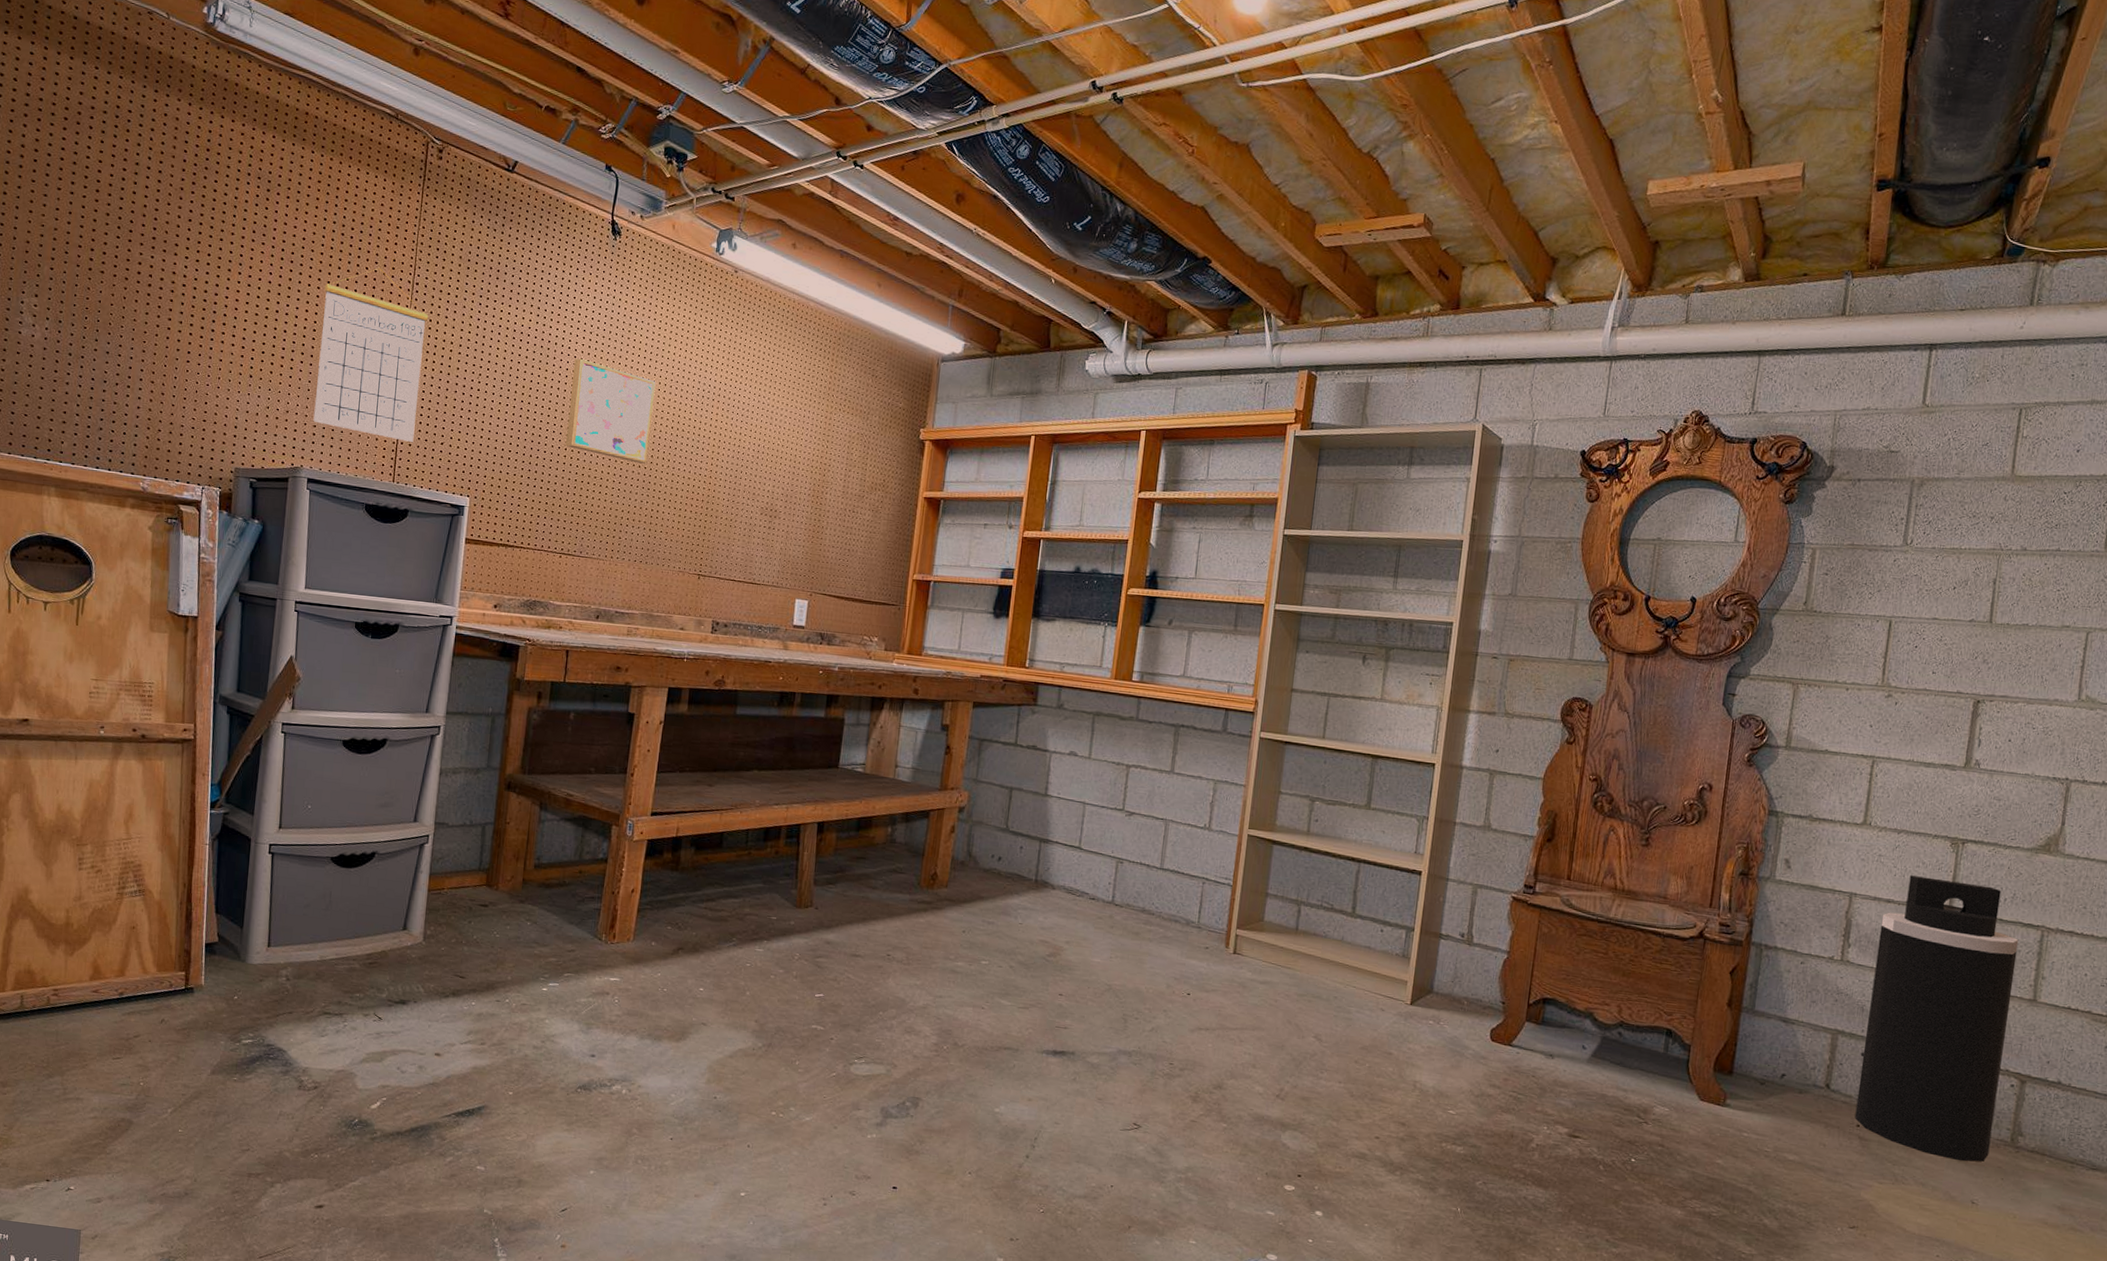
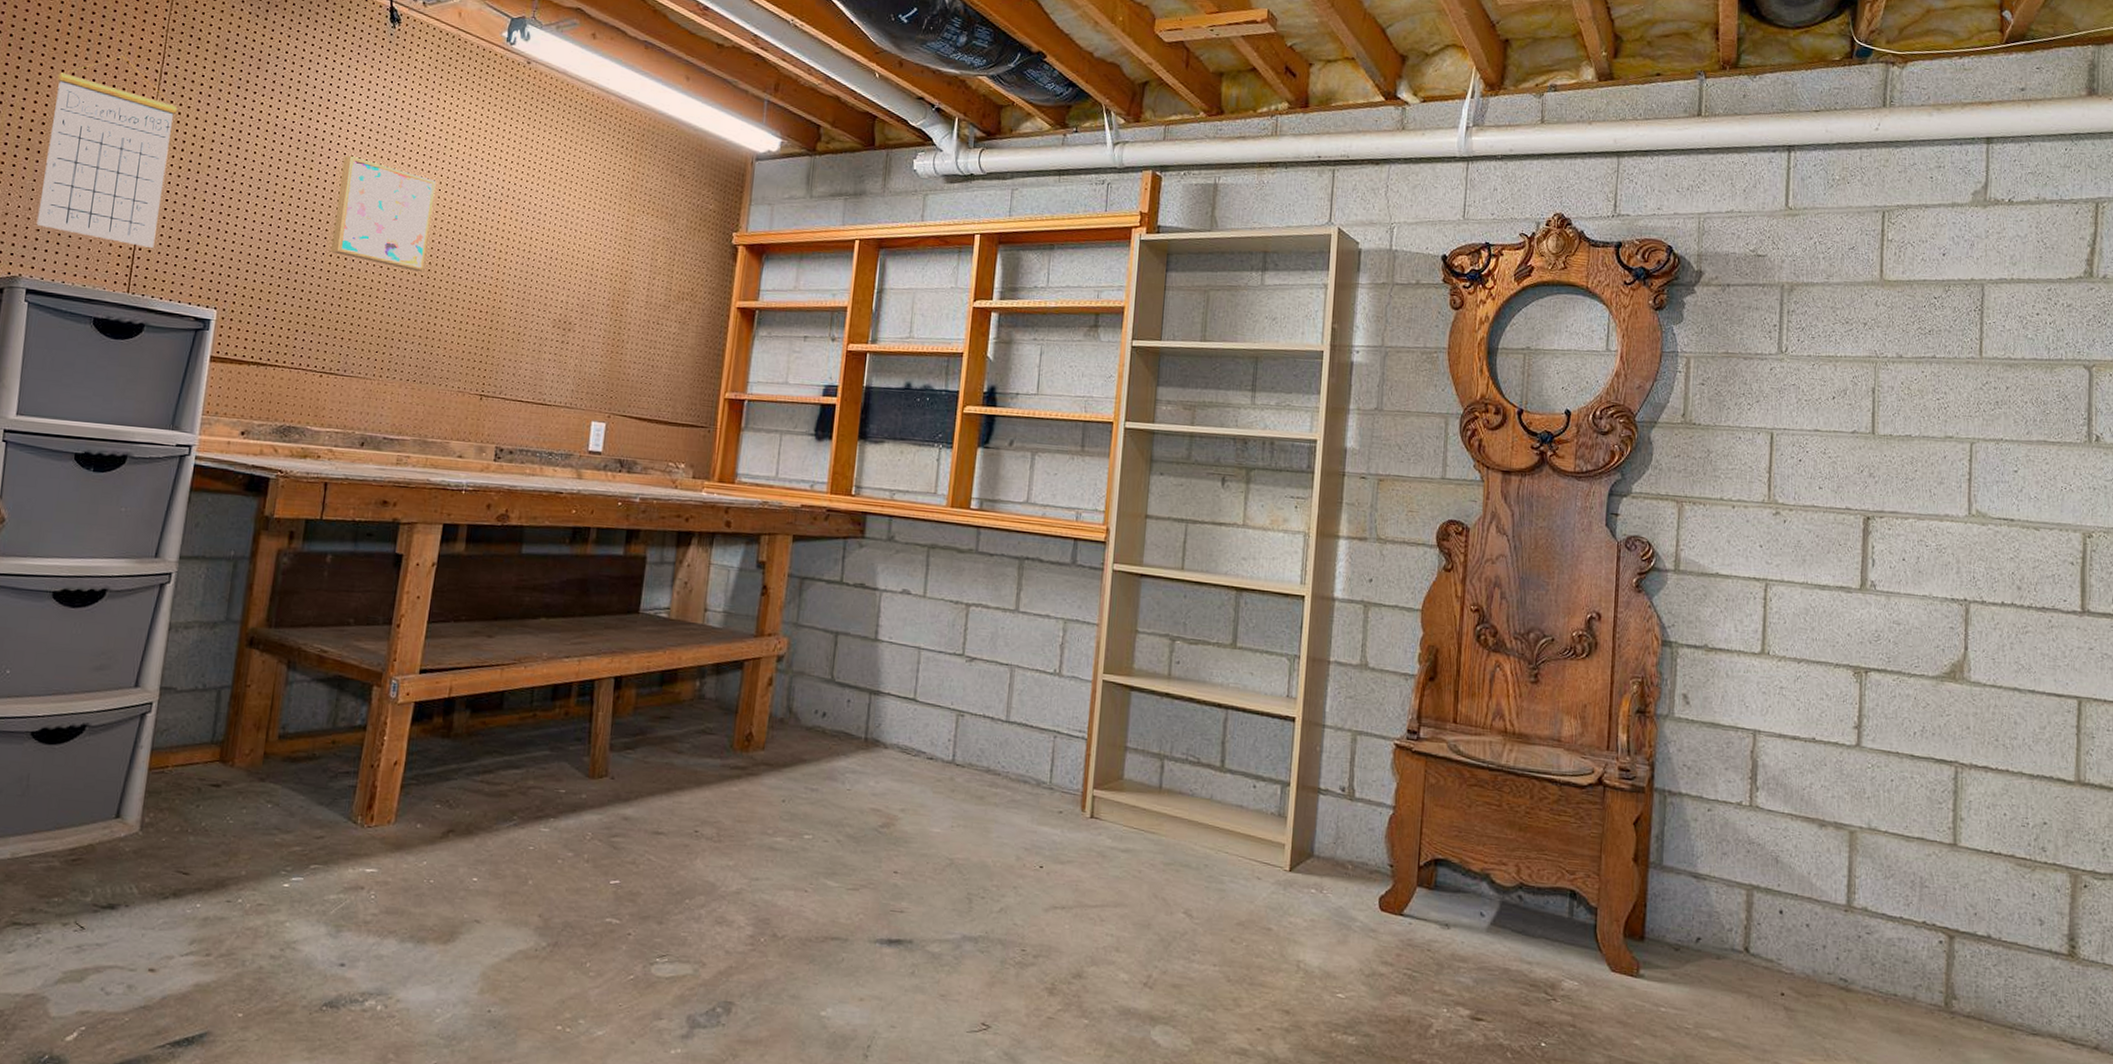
trash can: present [1854,875,2019,1162] -> none [1778,709,1933,1031]

